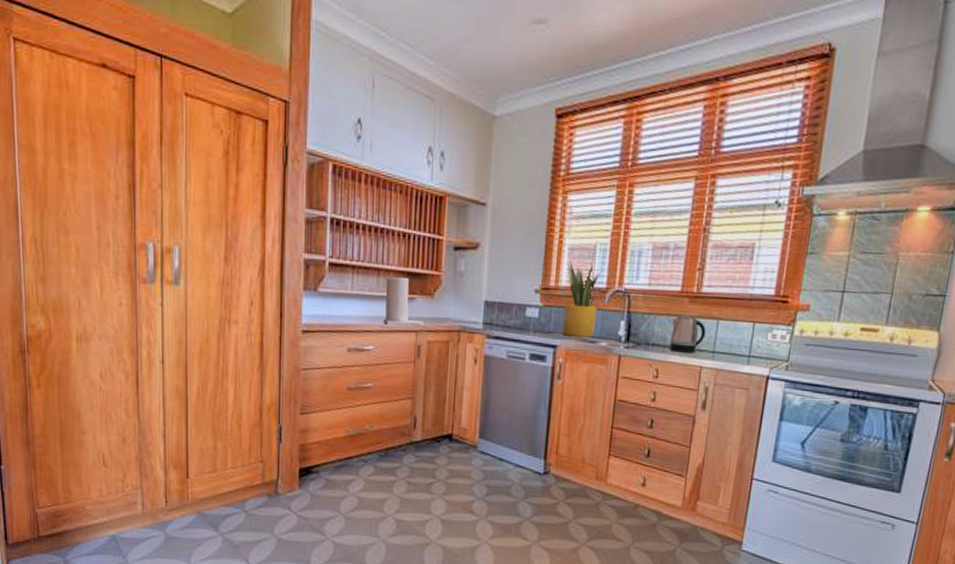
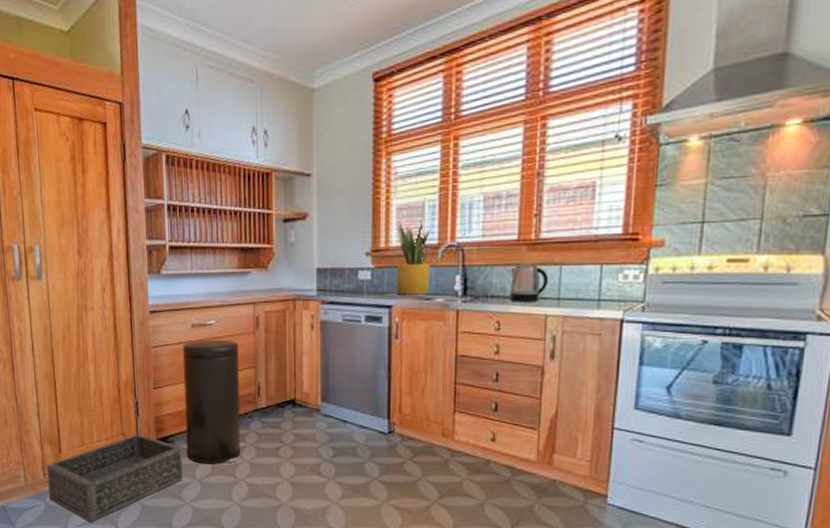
basket: none [169,462,327,557] -> present [46,434,183,523]
pedal bin: none [332,365,397,498] -> present [182,339,241,464]
paper towel: present [384,277,424,328] -> none [221,254,260,300]

